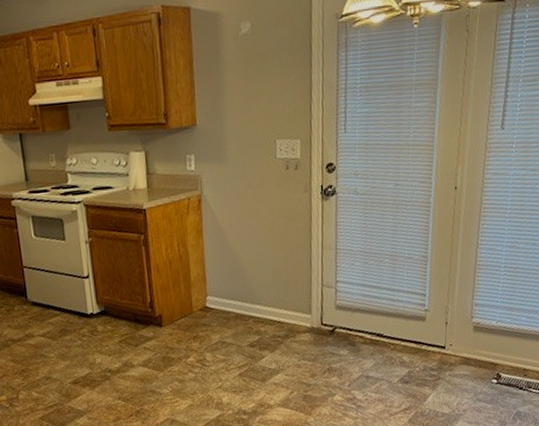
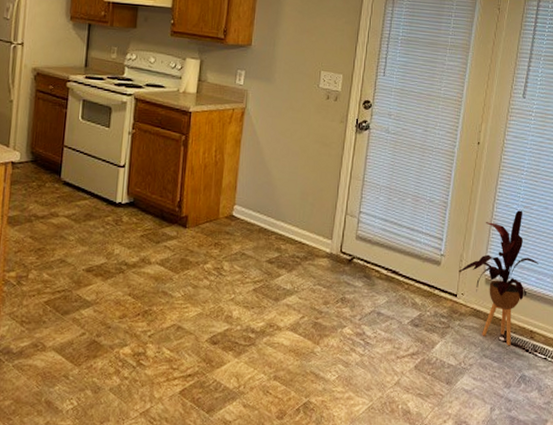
house plant: none [445,251,528,387] -> present [459,210,538,346]

